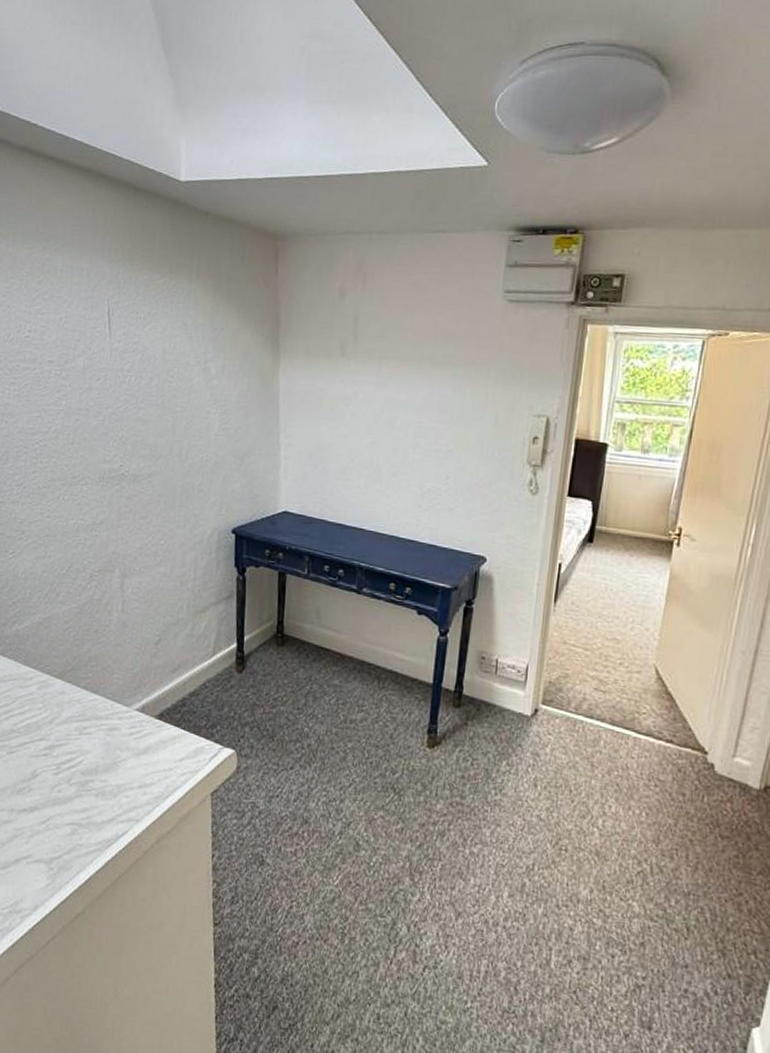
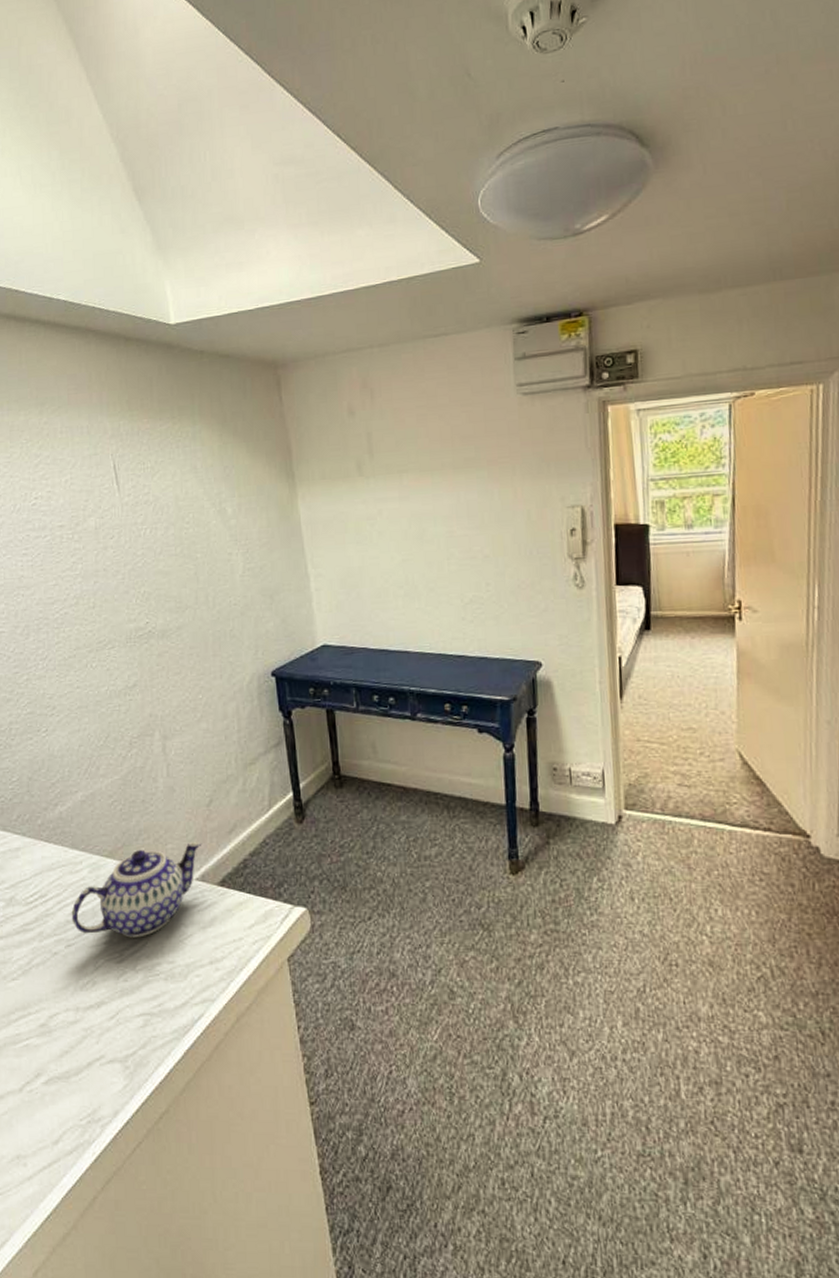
teapot: none [16,674,145,755] -> present [71,840,201,938]

